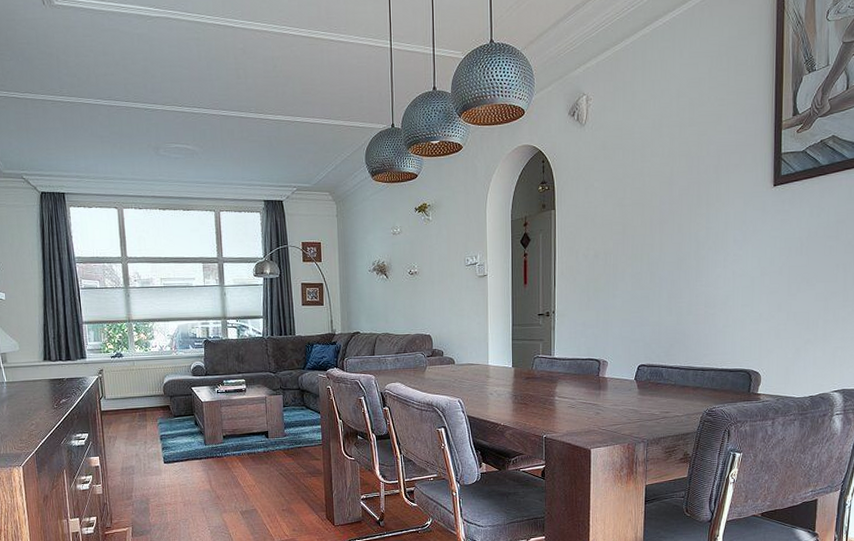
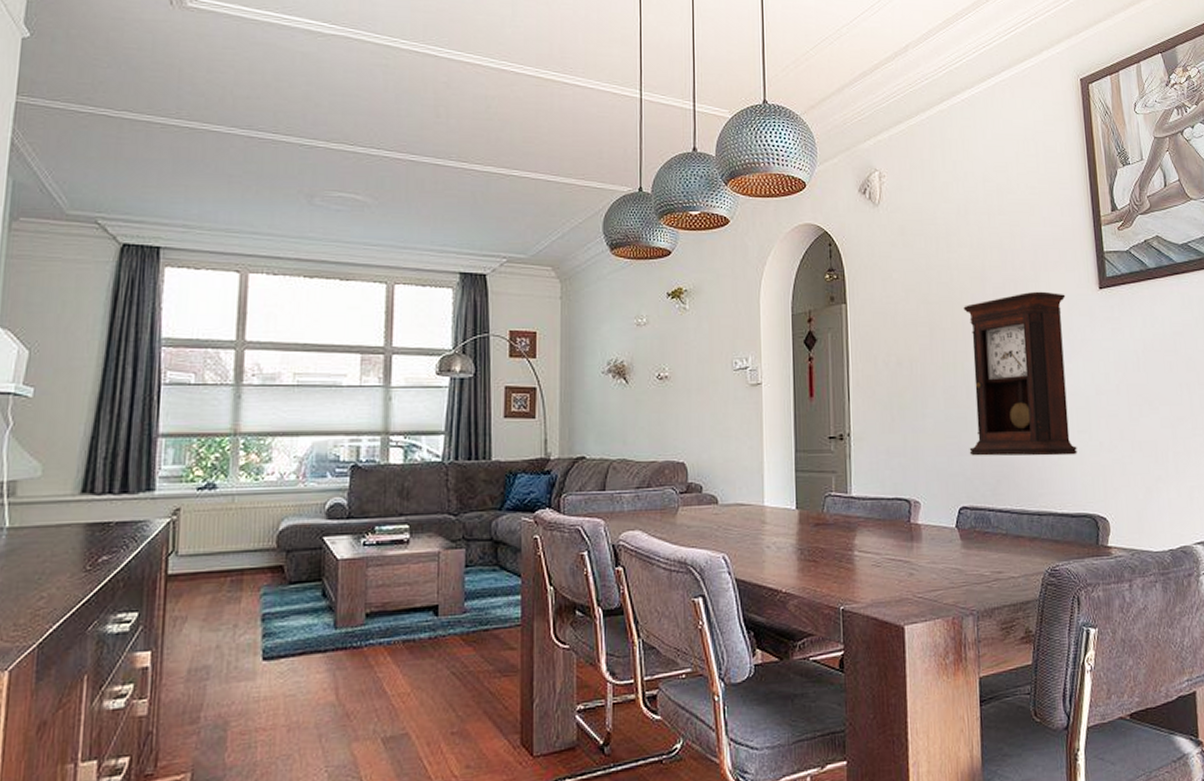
pendulum clock: none [649,191,743,327] -> present [963,291,1077,456]

